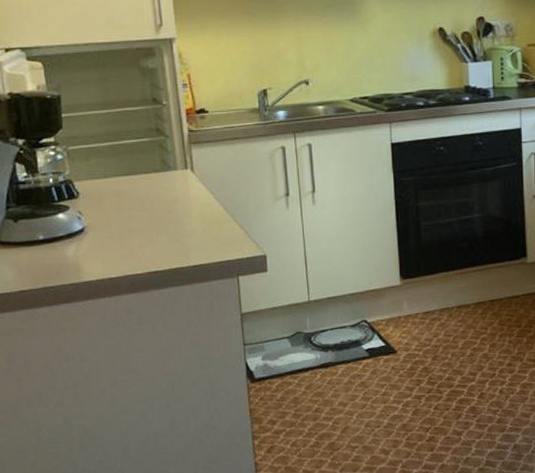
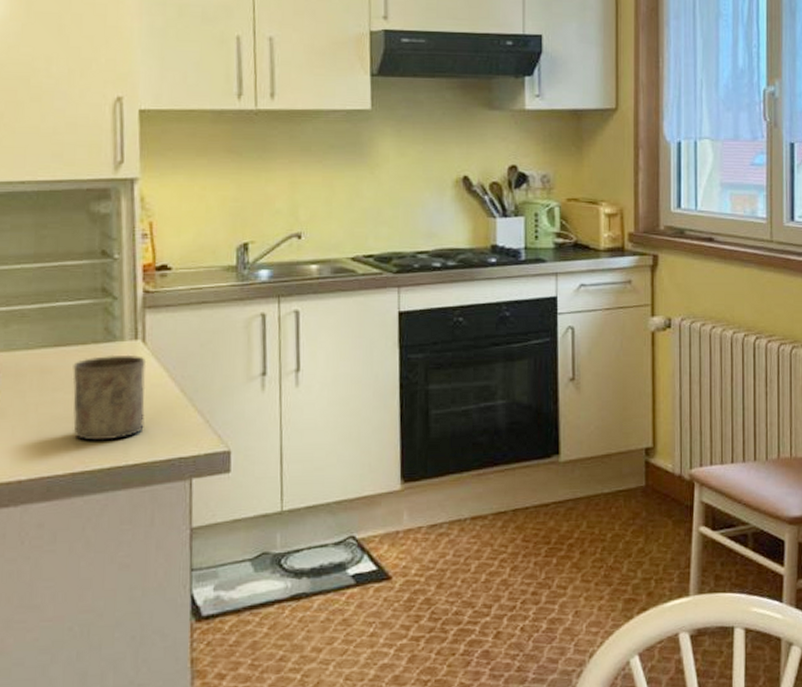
cup: none [140,181,199,248] -> present [72,354,147,441]

